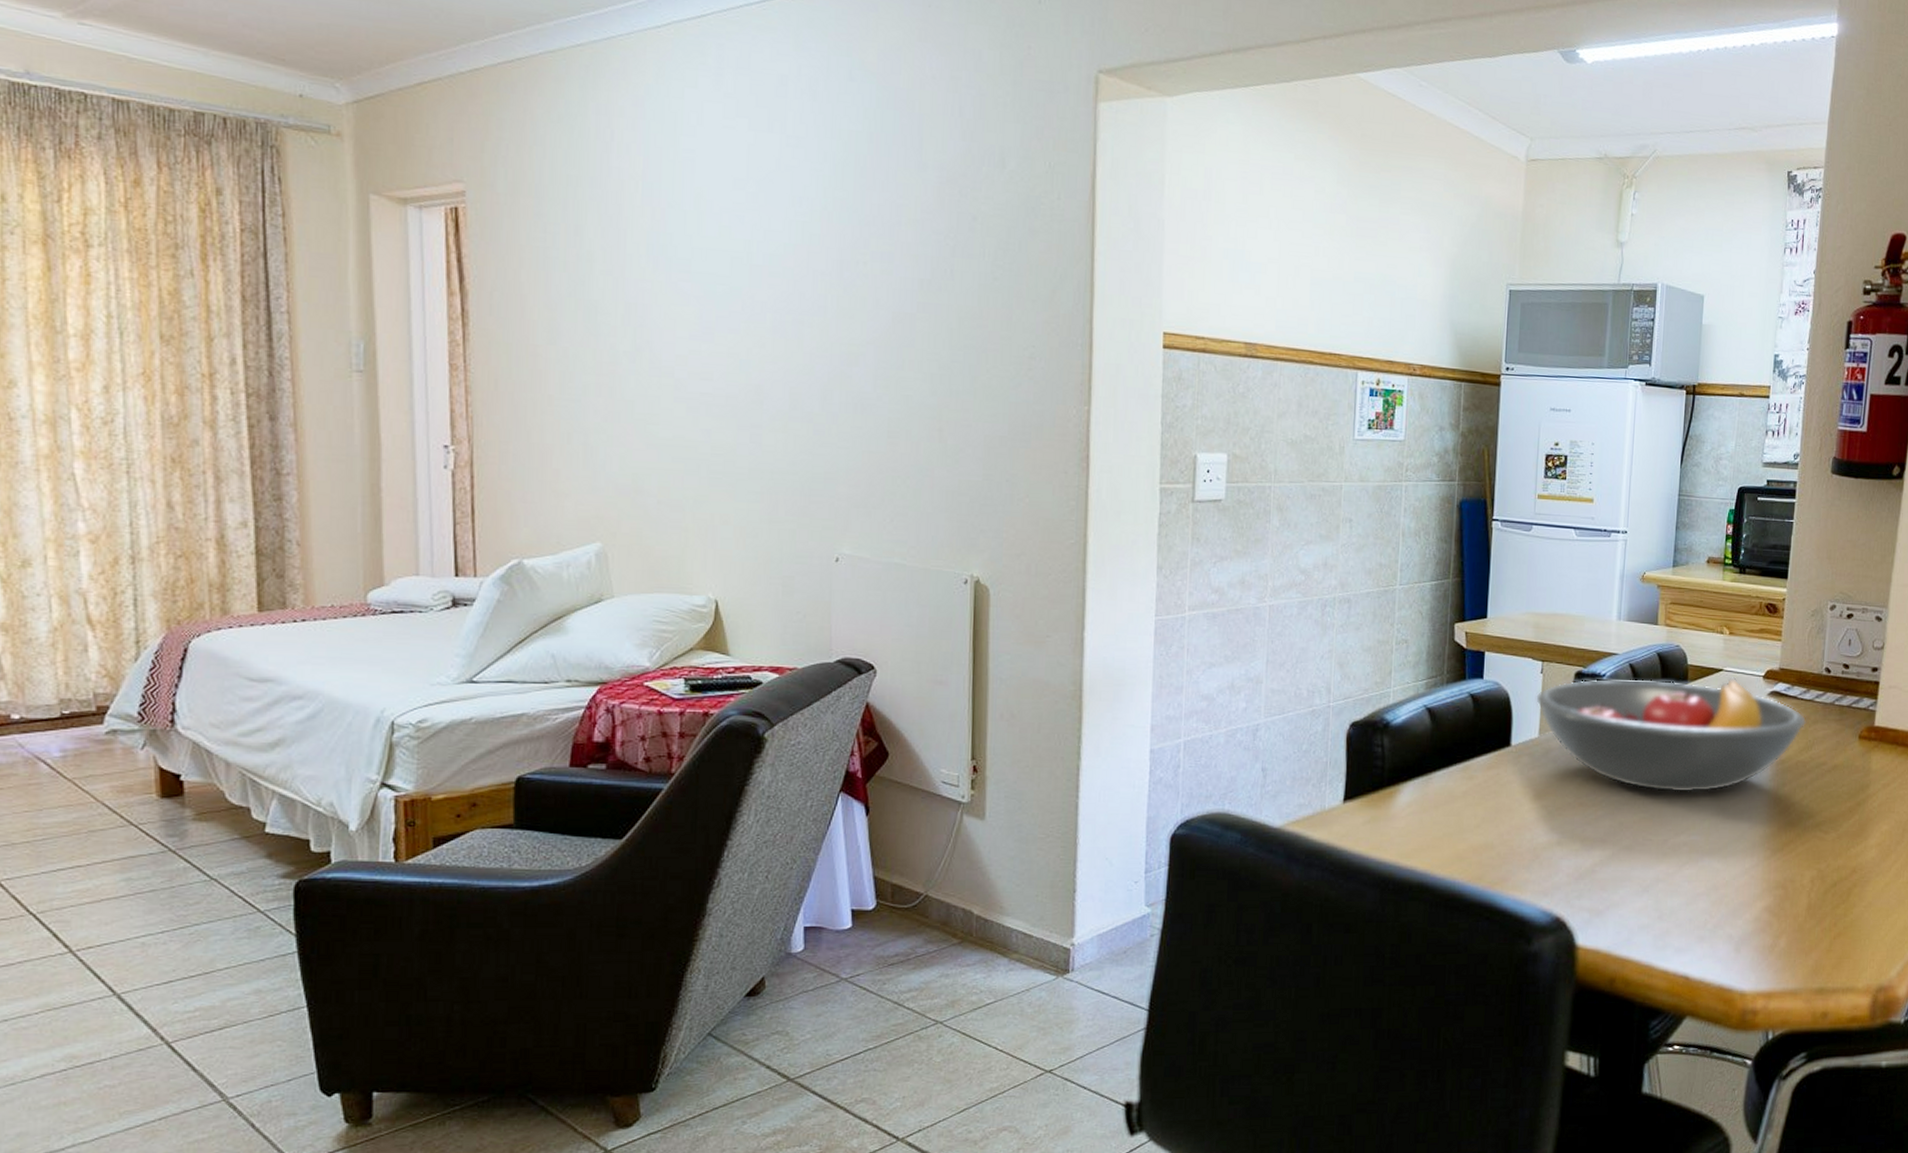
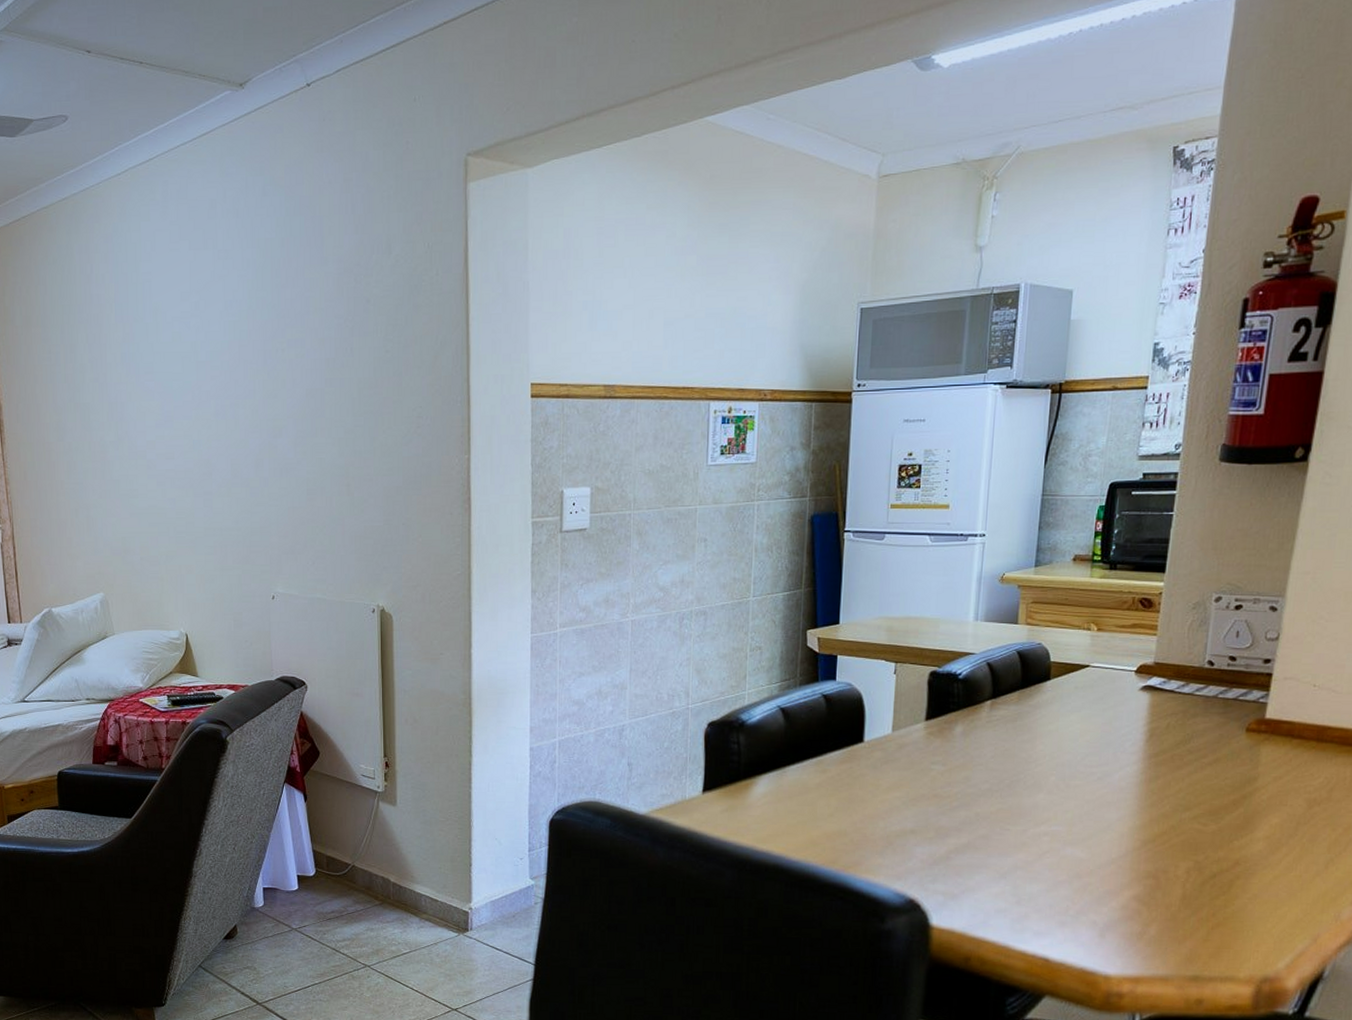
fruit bowl: present [1536,677,1807,792] -> none [889,673,1185,785]

